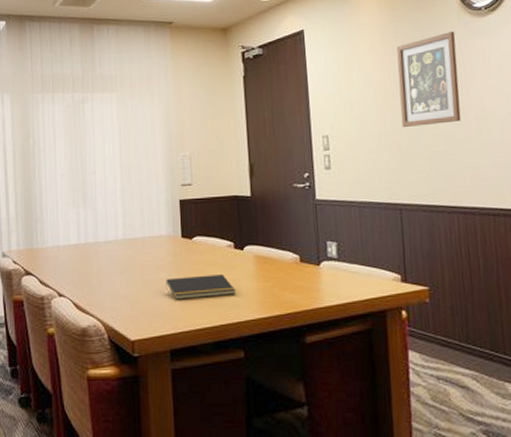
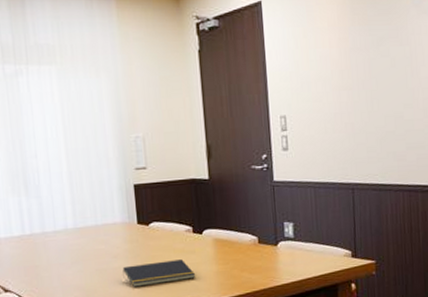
wall art: present [396,32,461,127] -> none [353,10,410,107]

